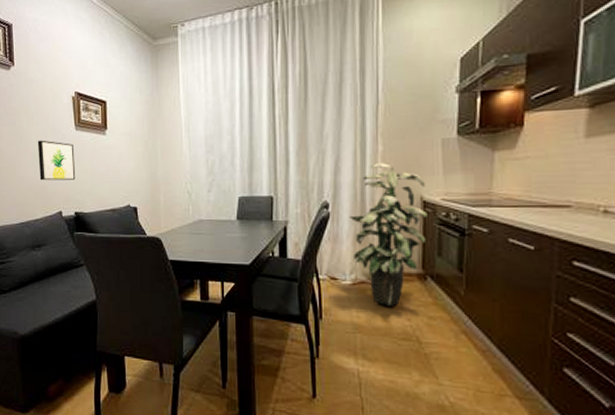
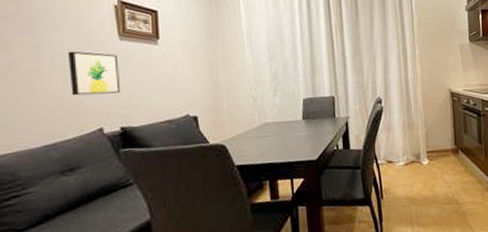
indoor plant: present [350,163,427,306] -> none [399,64,456,179]

